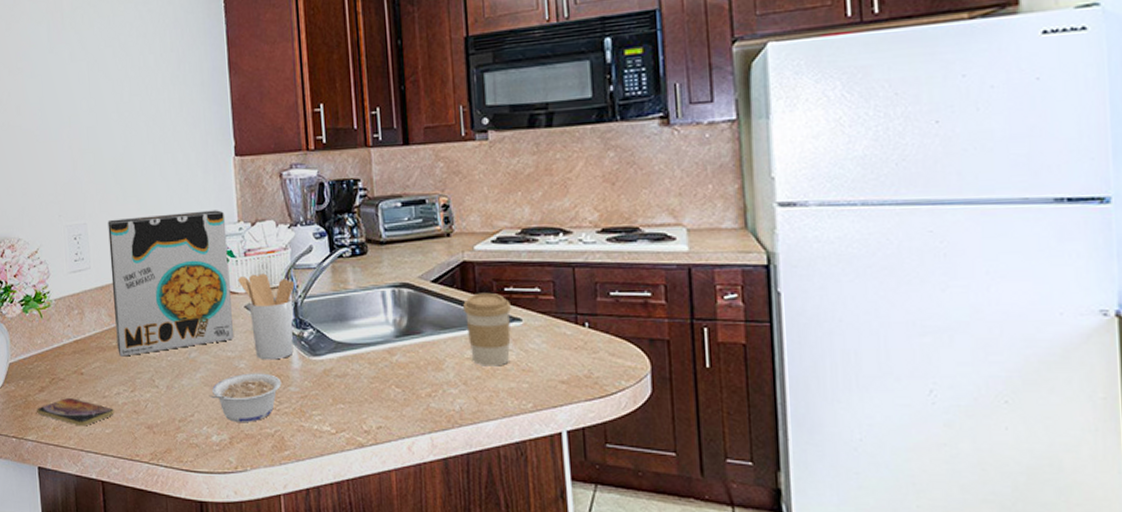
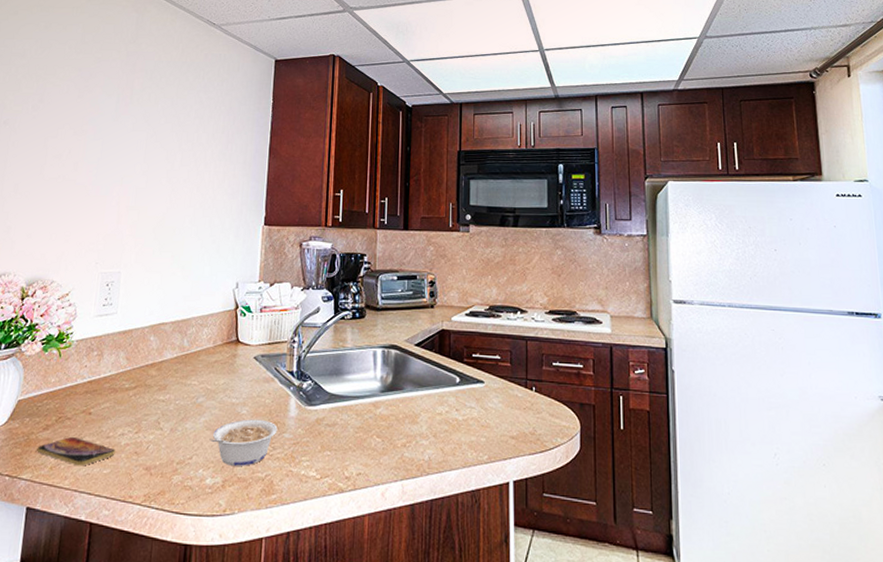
cereal box: present [108,210,233,357] -> none [129,269,248,399]
utensil holder: present [238,273,295,360] -> none [251,328,301,408]
coffee cup: present [463,292,512,366] -> none [439,357,477,422]

